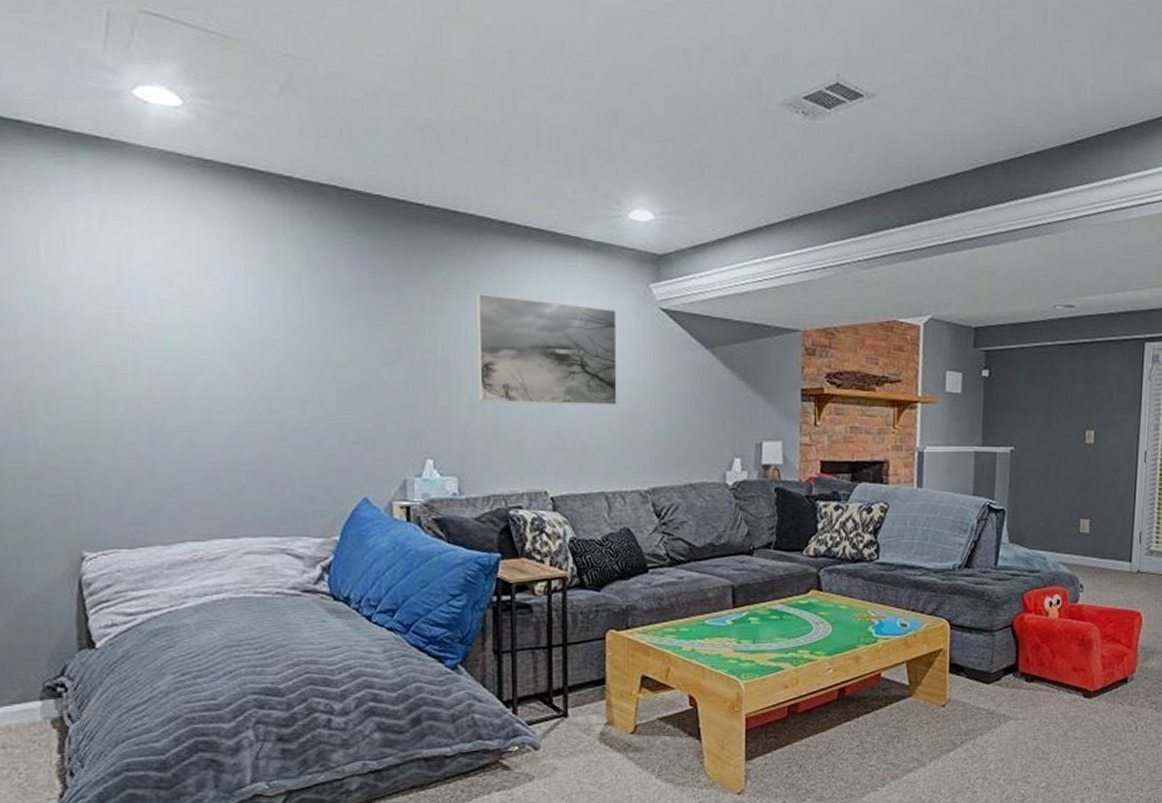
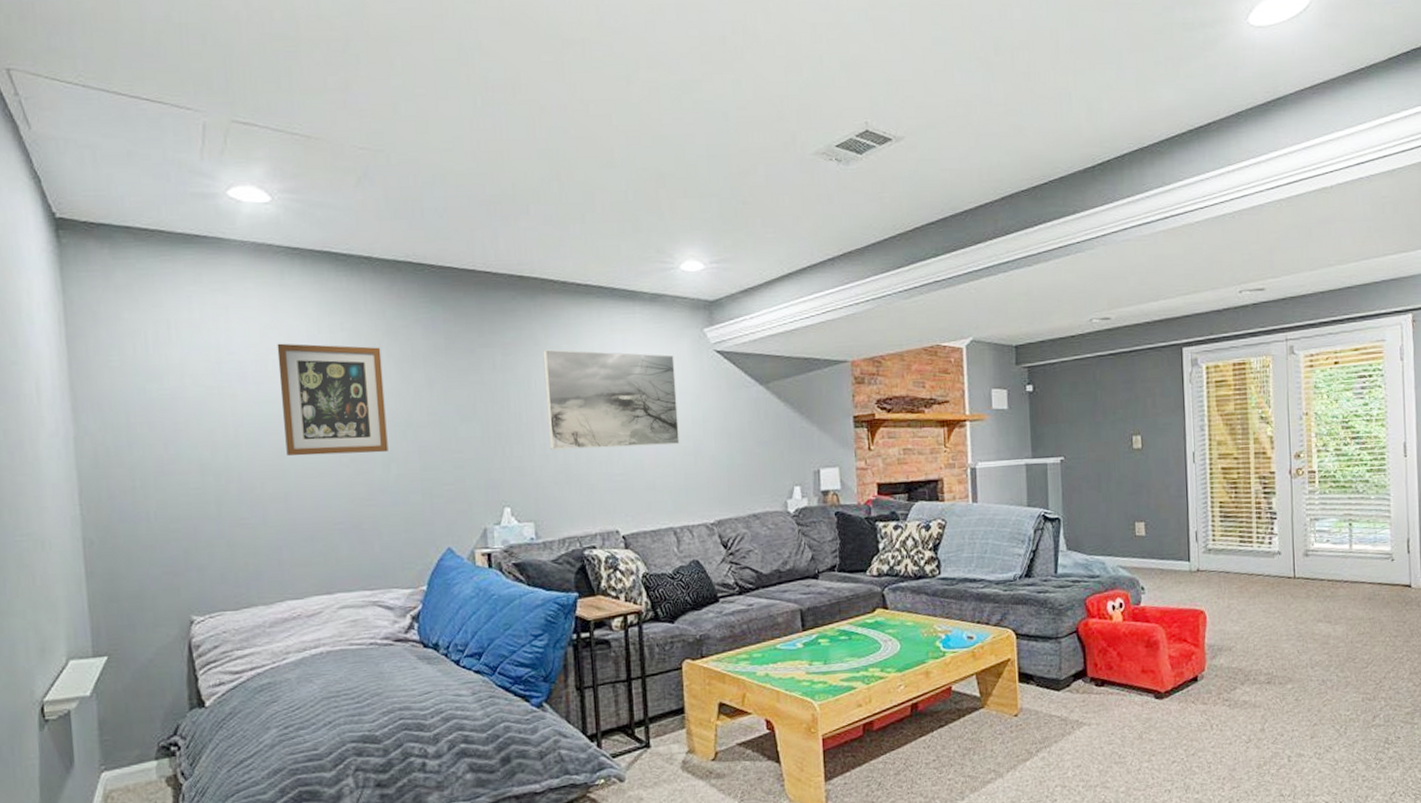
wall art: none [184,264,304,391] -> present [277,343,388,456]

